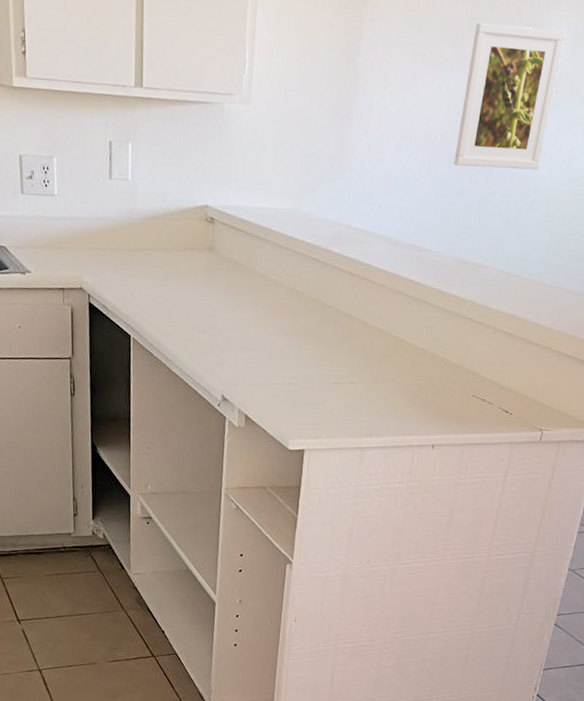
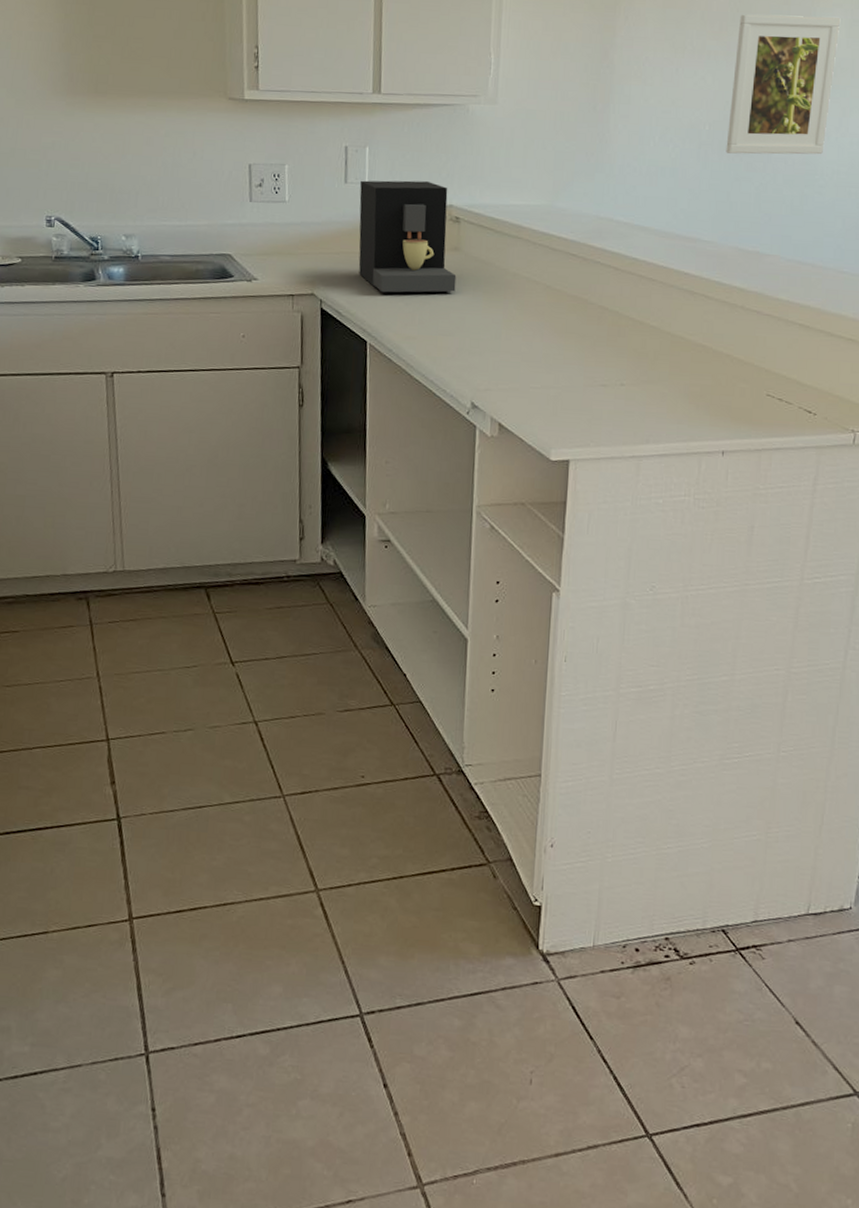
coffee maker: none [122,176,211,291] -> present [358,180,457,293]

